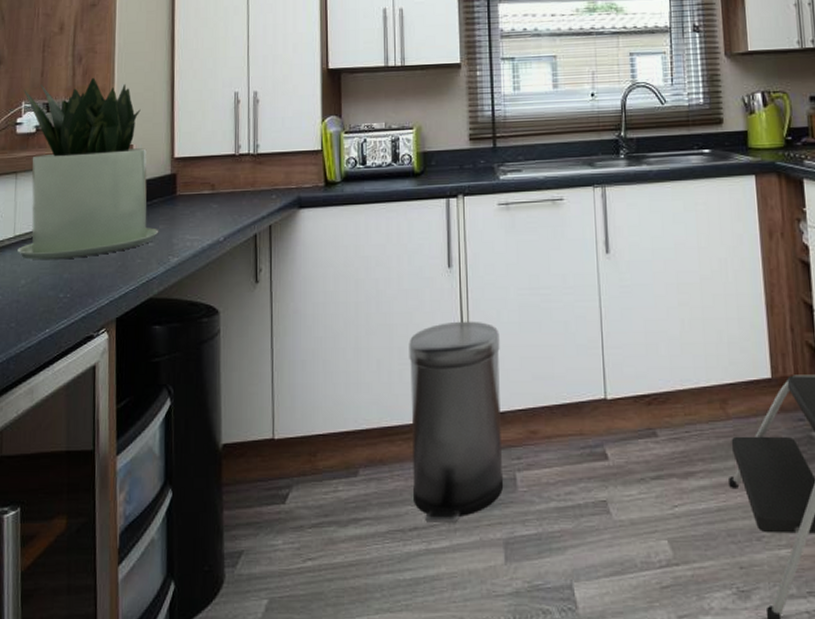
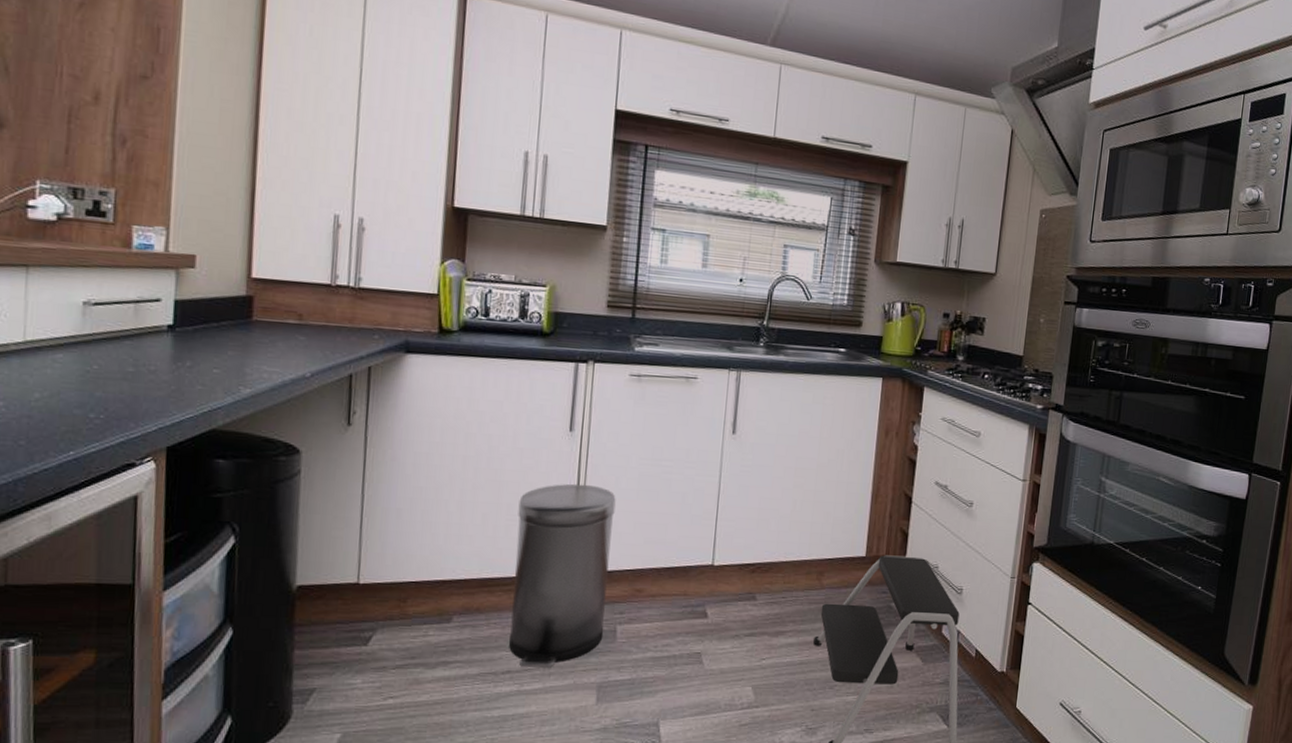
planter: present [17,78,159,260] -> none [29,162,228,376]

